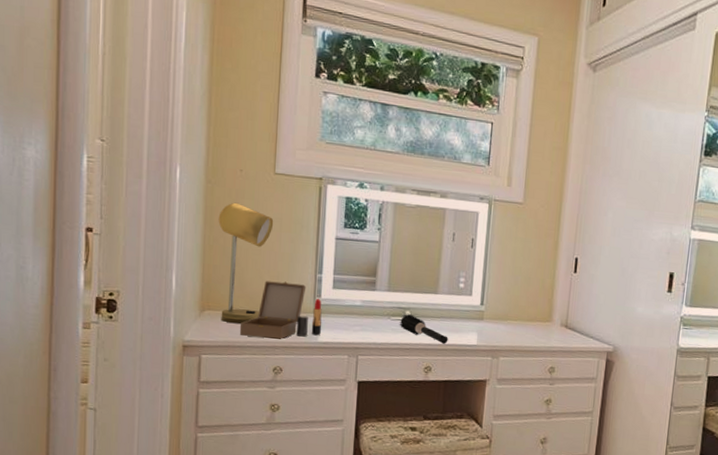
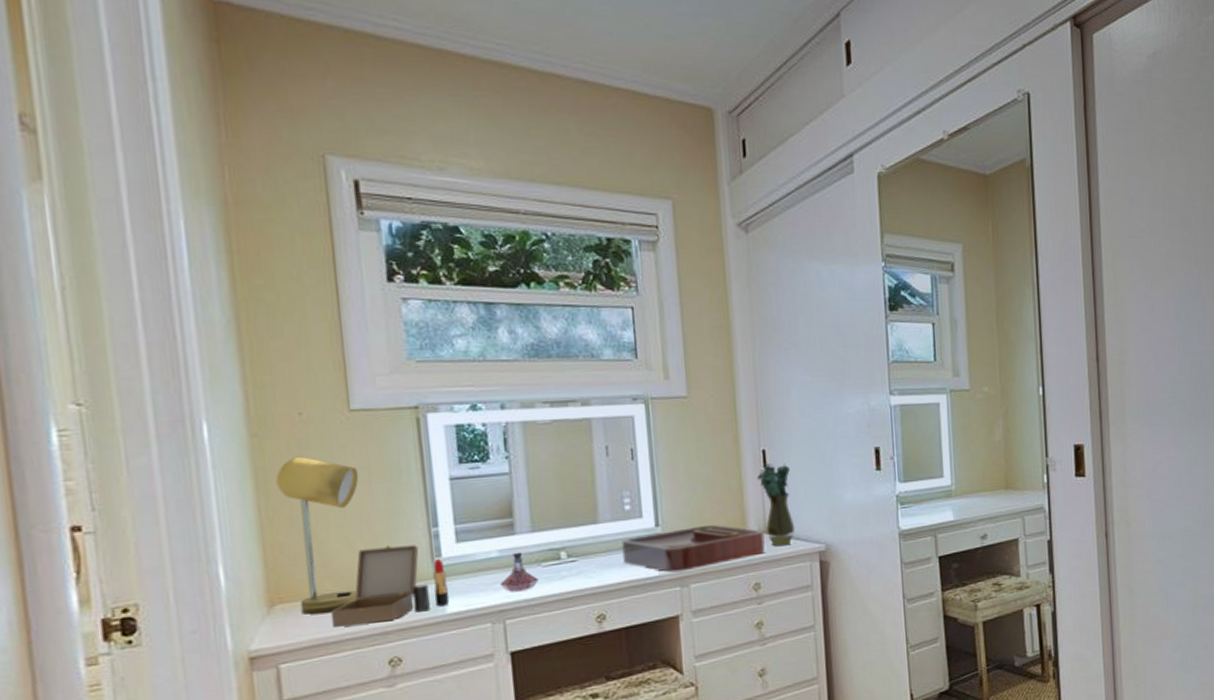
perfume bottle: none [359,304,387,336] -> present [500,552,538,592]
hairbrush: present [399,314,448,344] -> none [553,555,622,583]
decorative tray: none [451,310,565,346] -> present [621,524,765,573]
vase: none [567,267,595,341] -> present [757,461,796,547]

